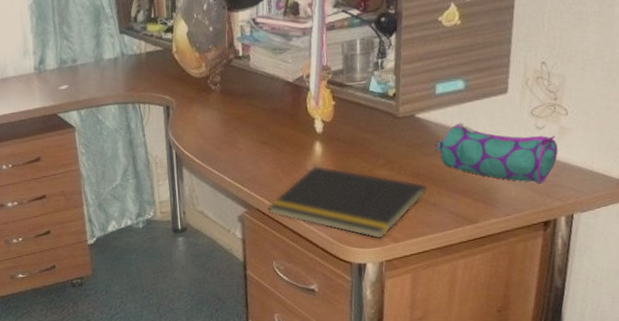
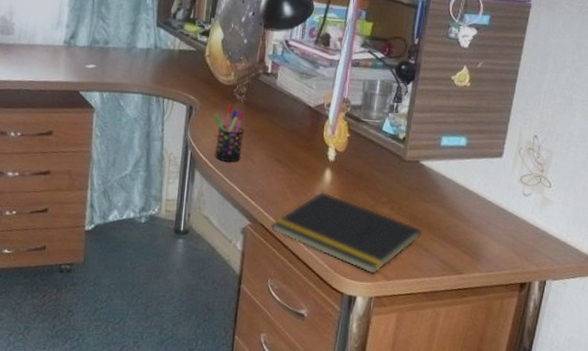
pen holder: none [190,96,226,154] -> present [212,104,245,162]
pencil case: present [434,122,558,184] -> none [433,176,539,247]

